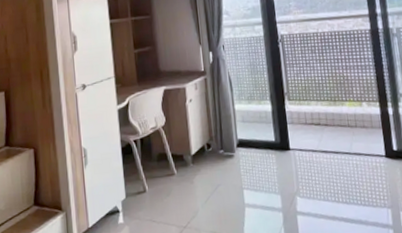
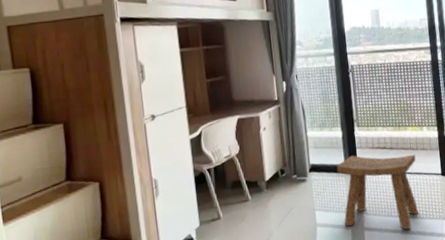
stool: none [266,131,360,217] -> present [337,155,419,229]

